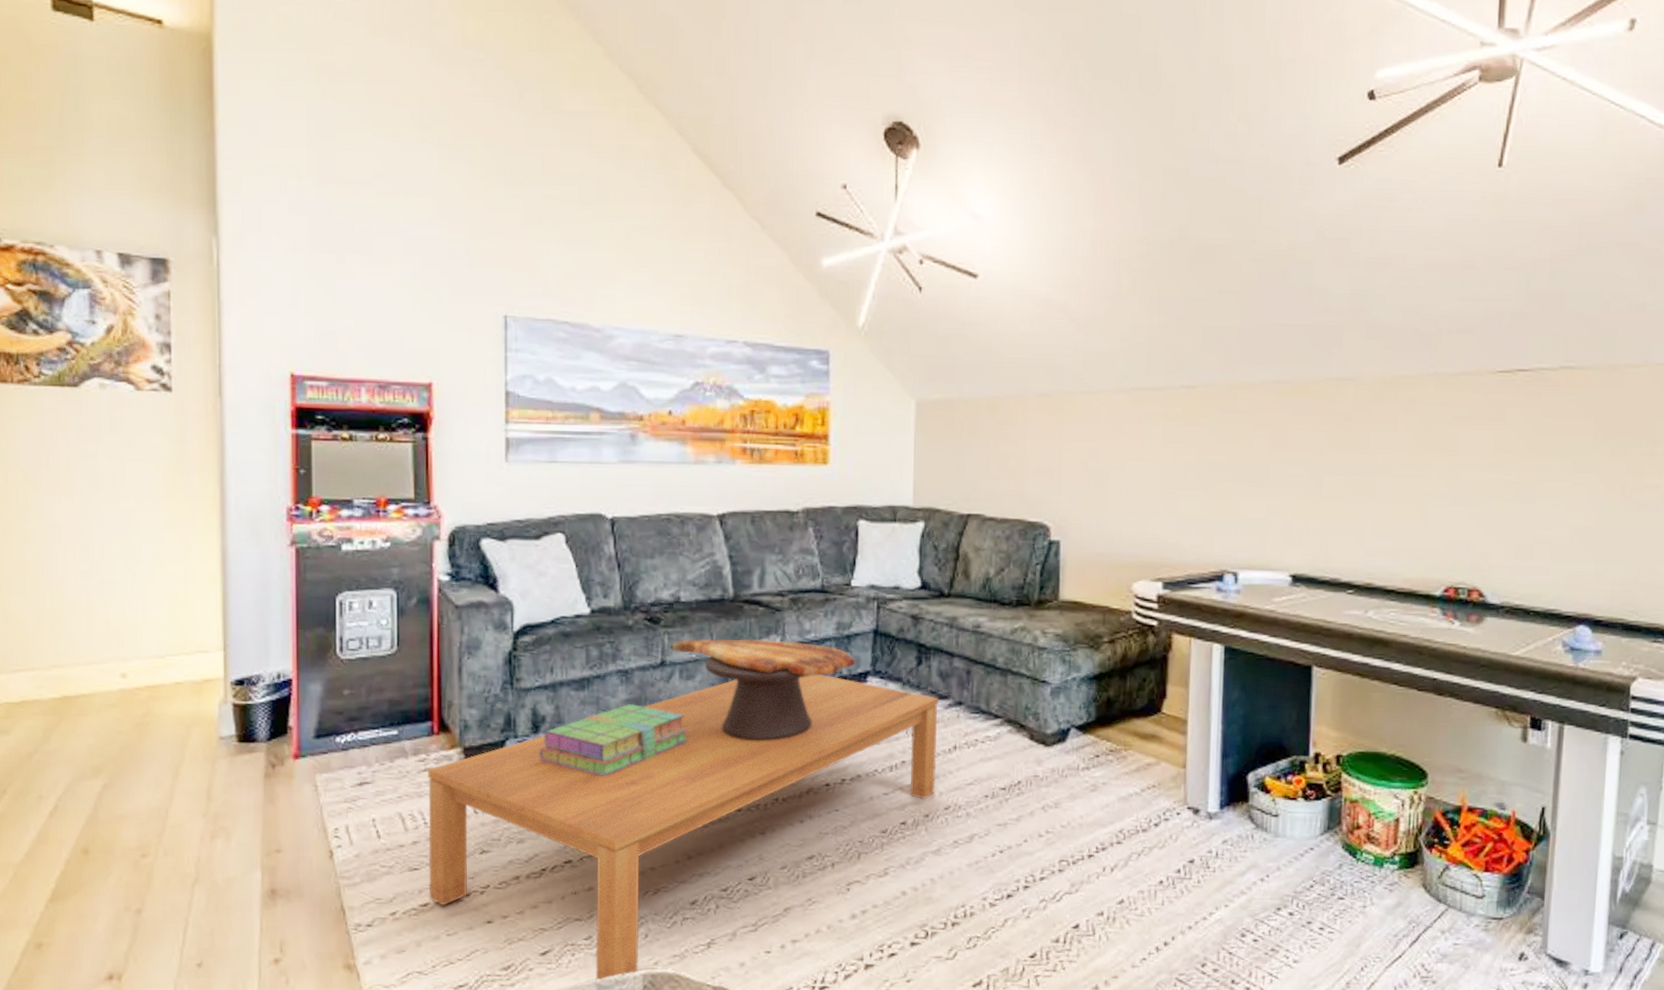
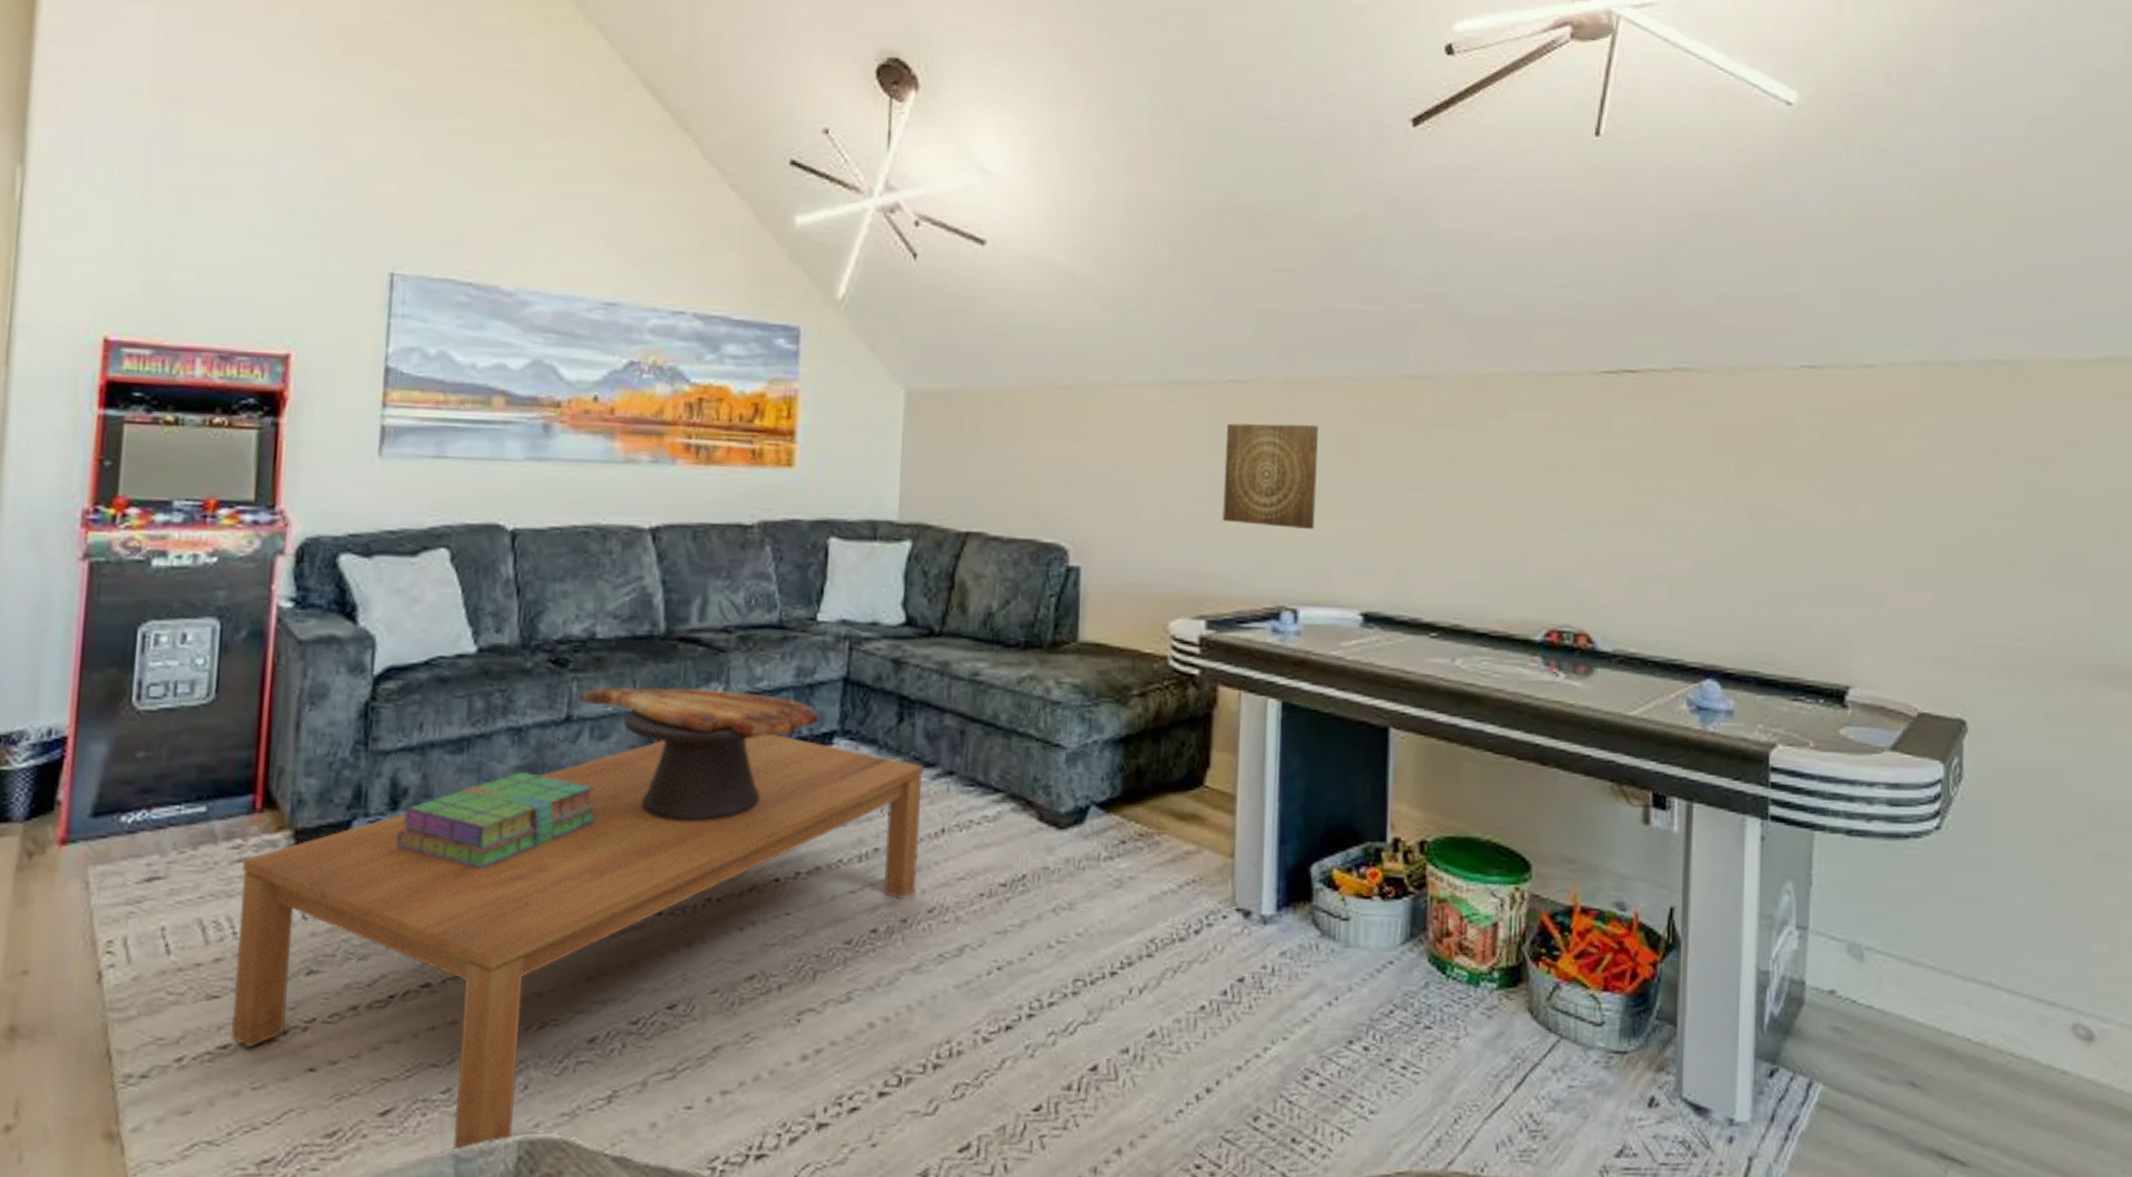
wall art: none [1176,421,1255,507] -> present [1222,423,1318,529]

